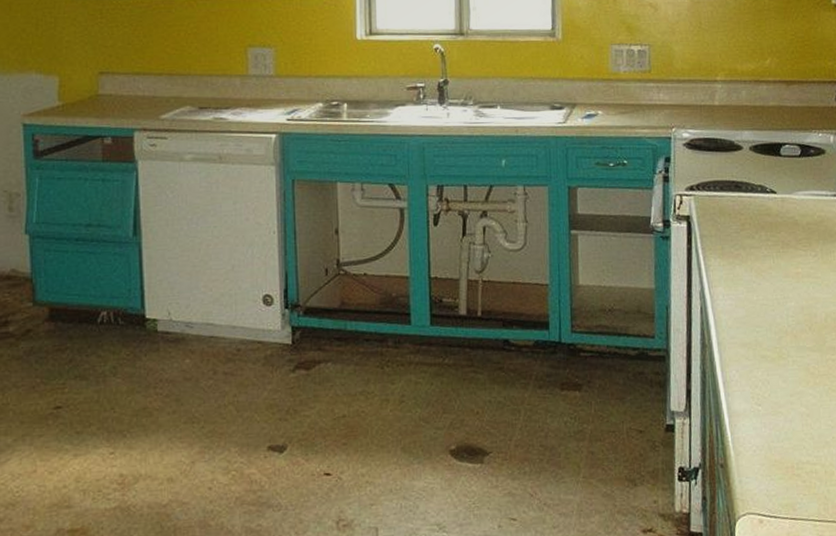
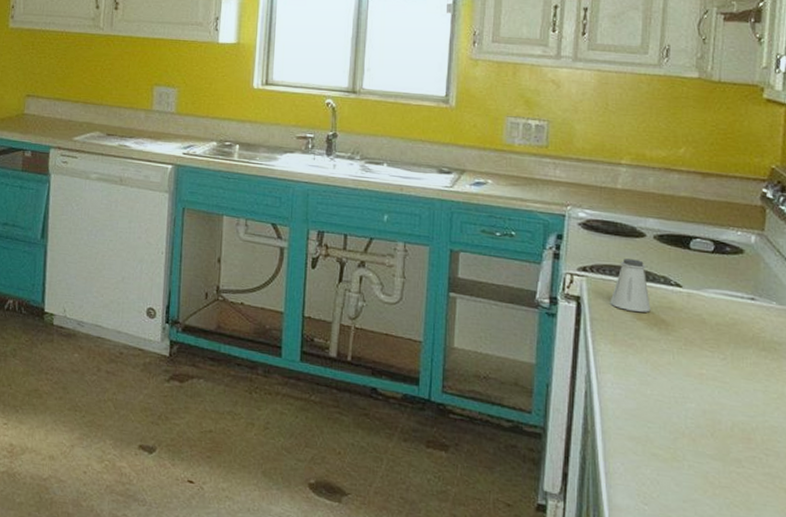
saltshaker: none [716,172,752,223] -> present [610,258,651,312]

